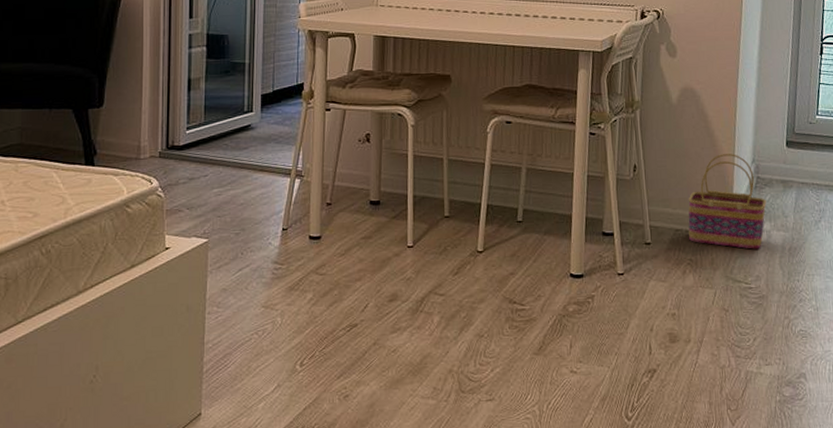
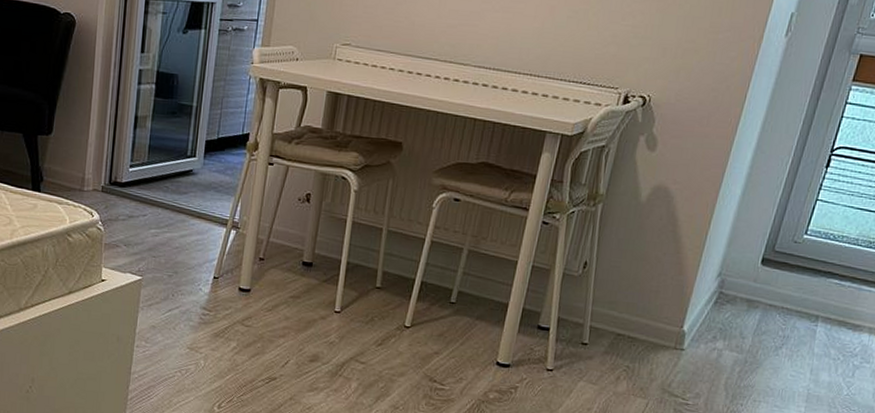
basket: present [688,154,766,249] -> none [630,262,725,367]

